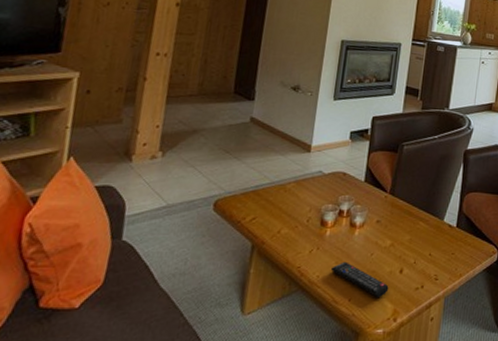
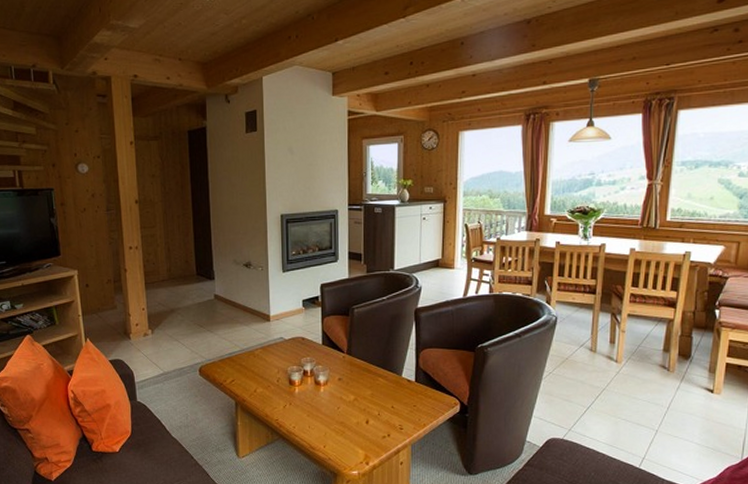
remote control: present [331,261,389,297] -> none [305,414,358,444]

